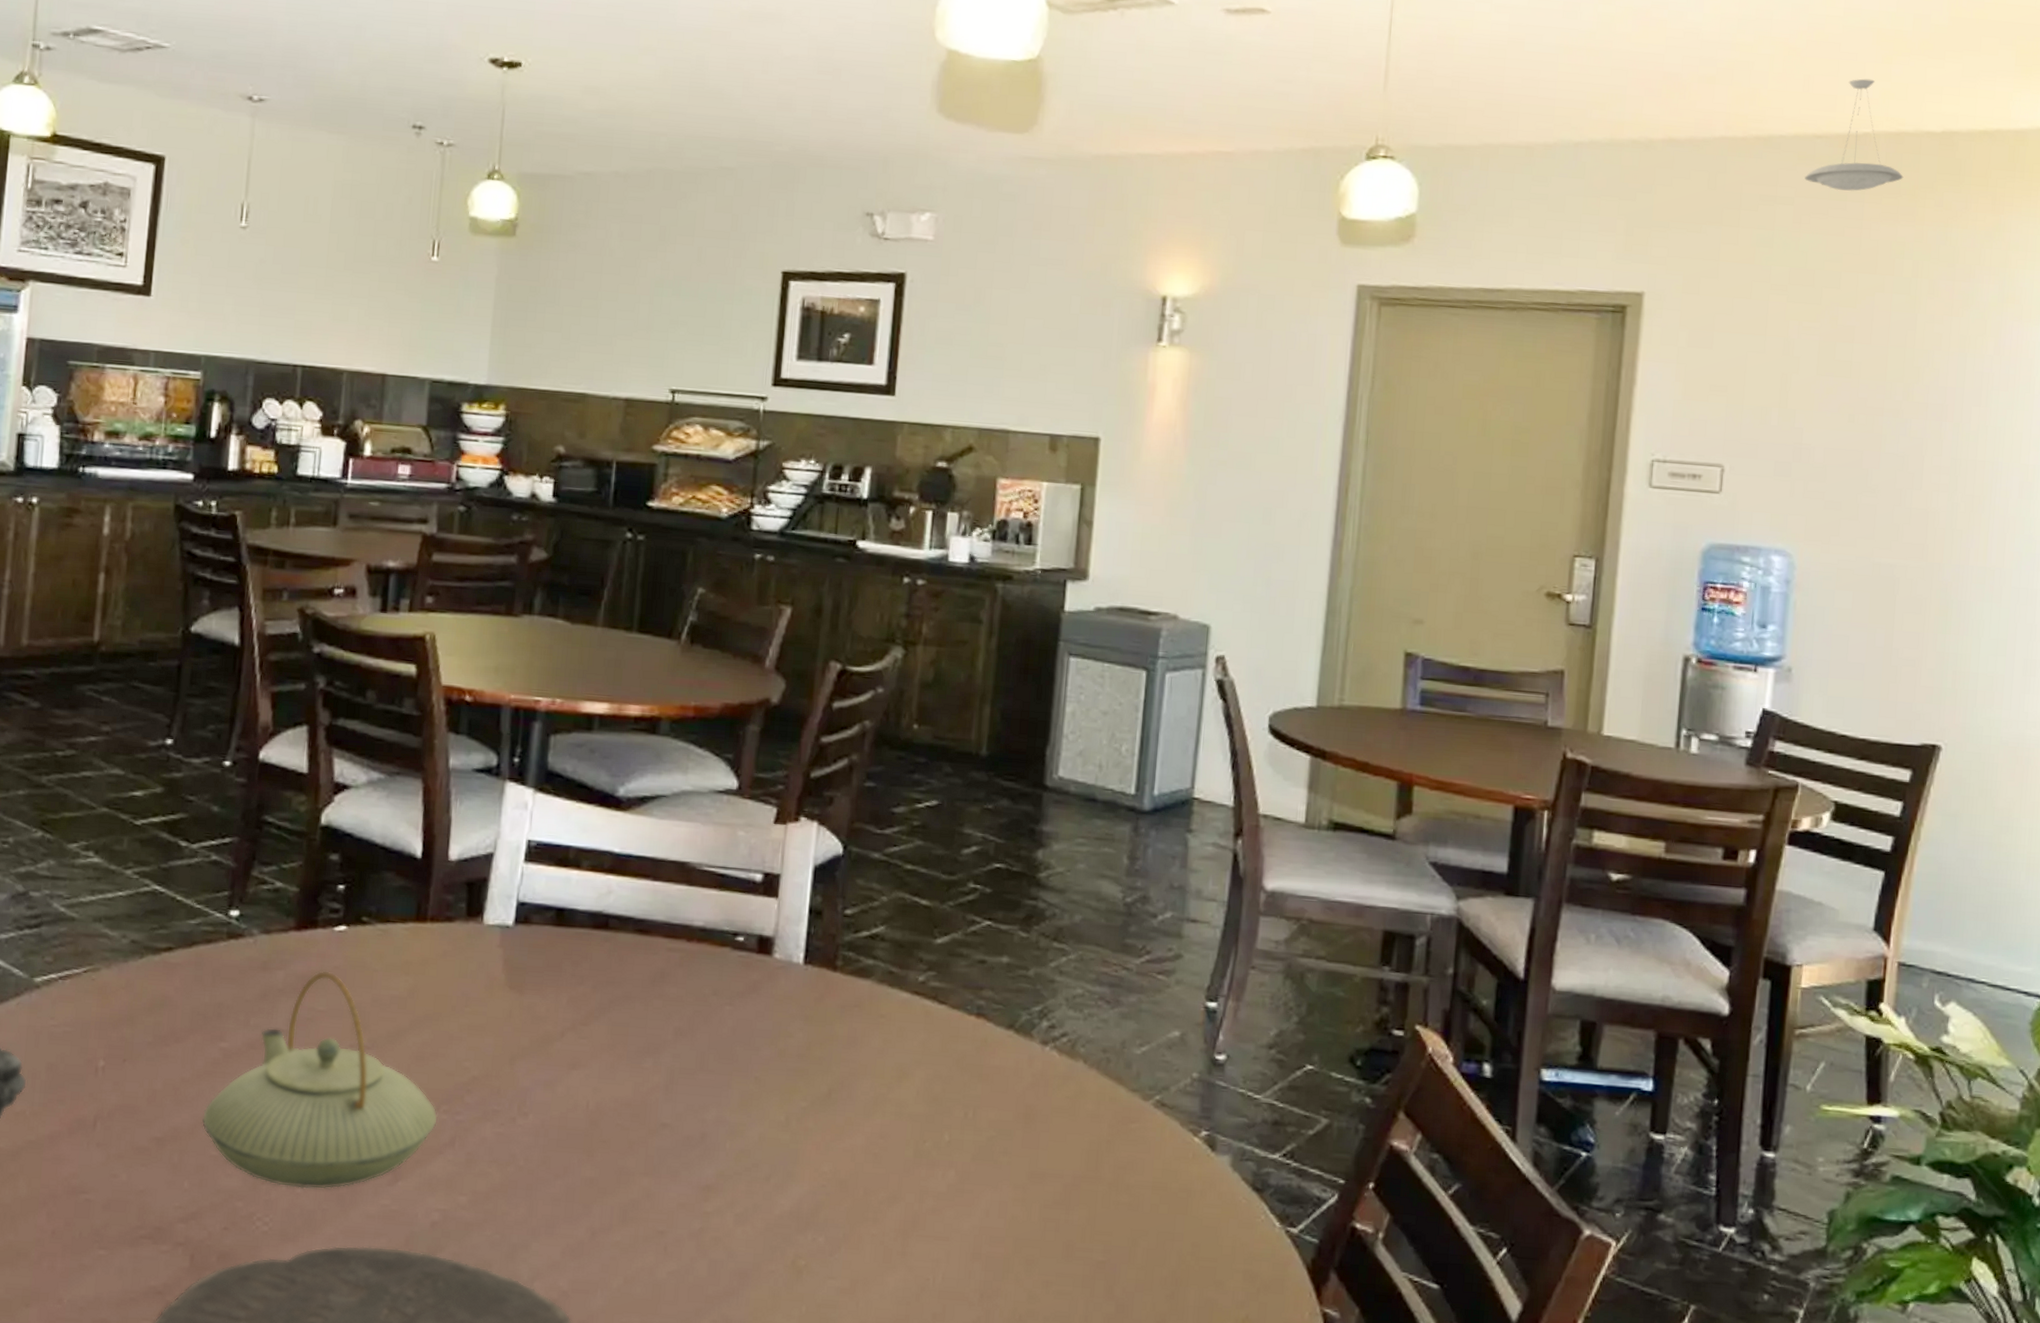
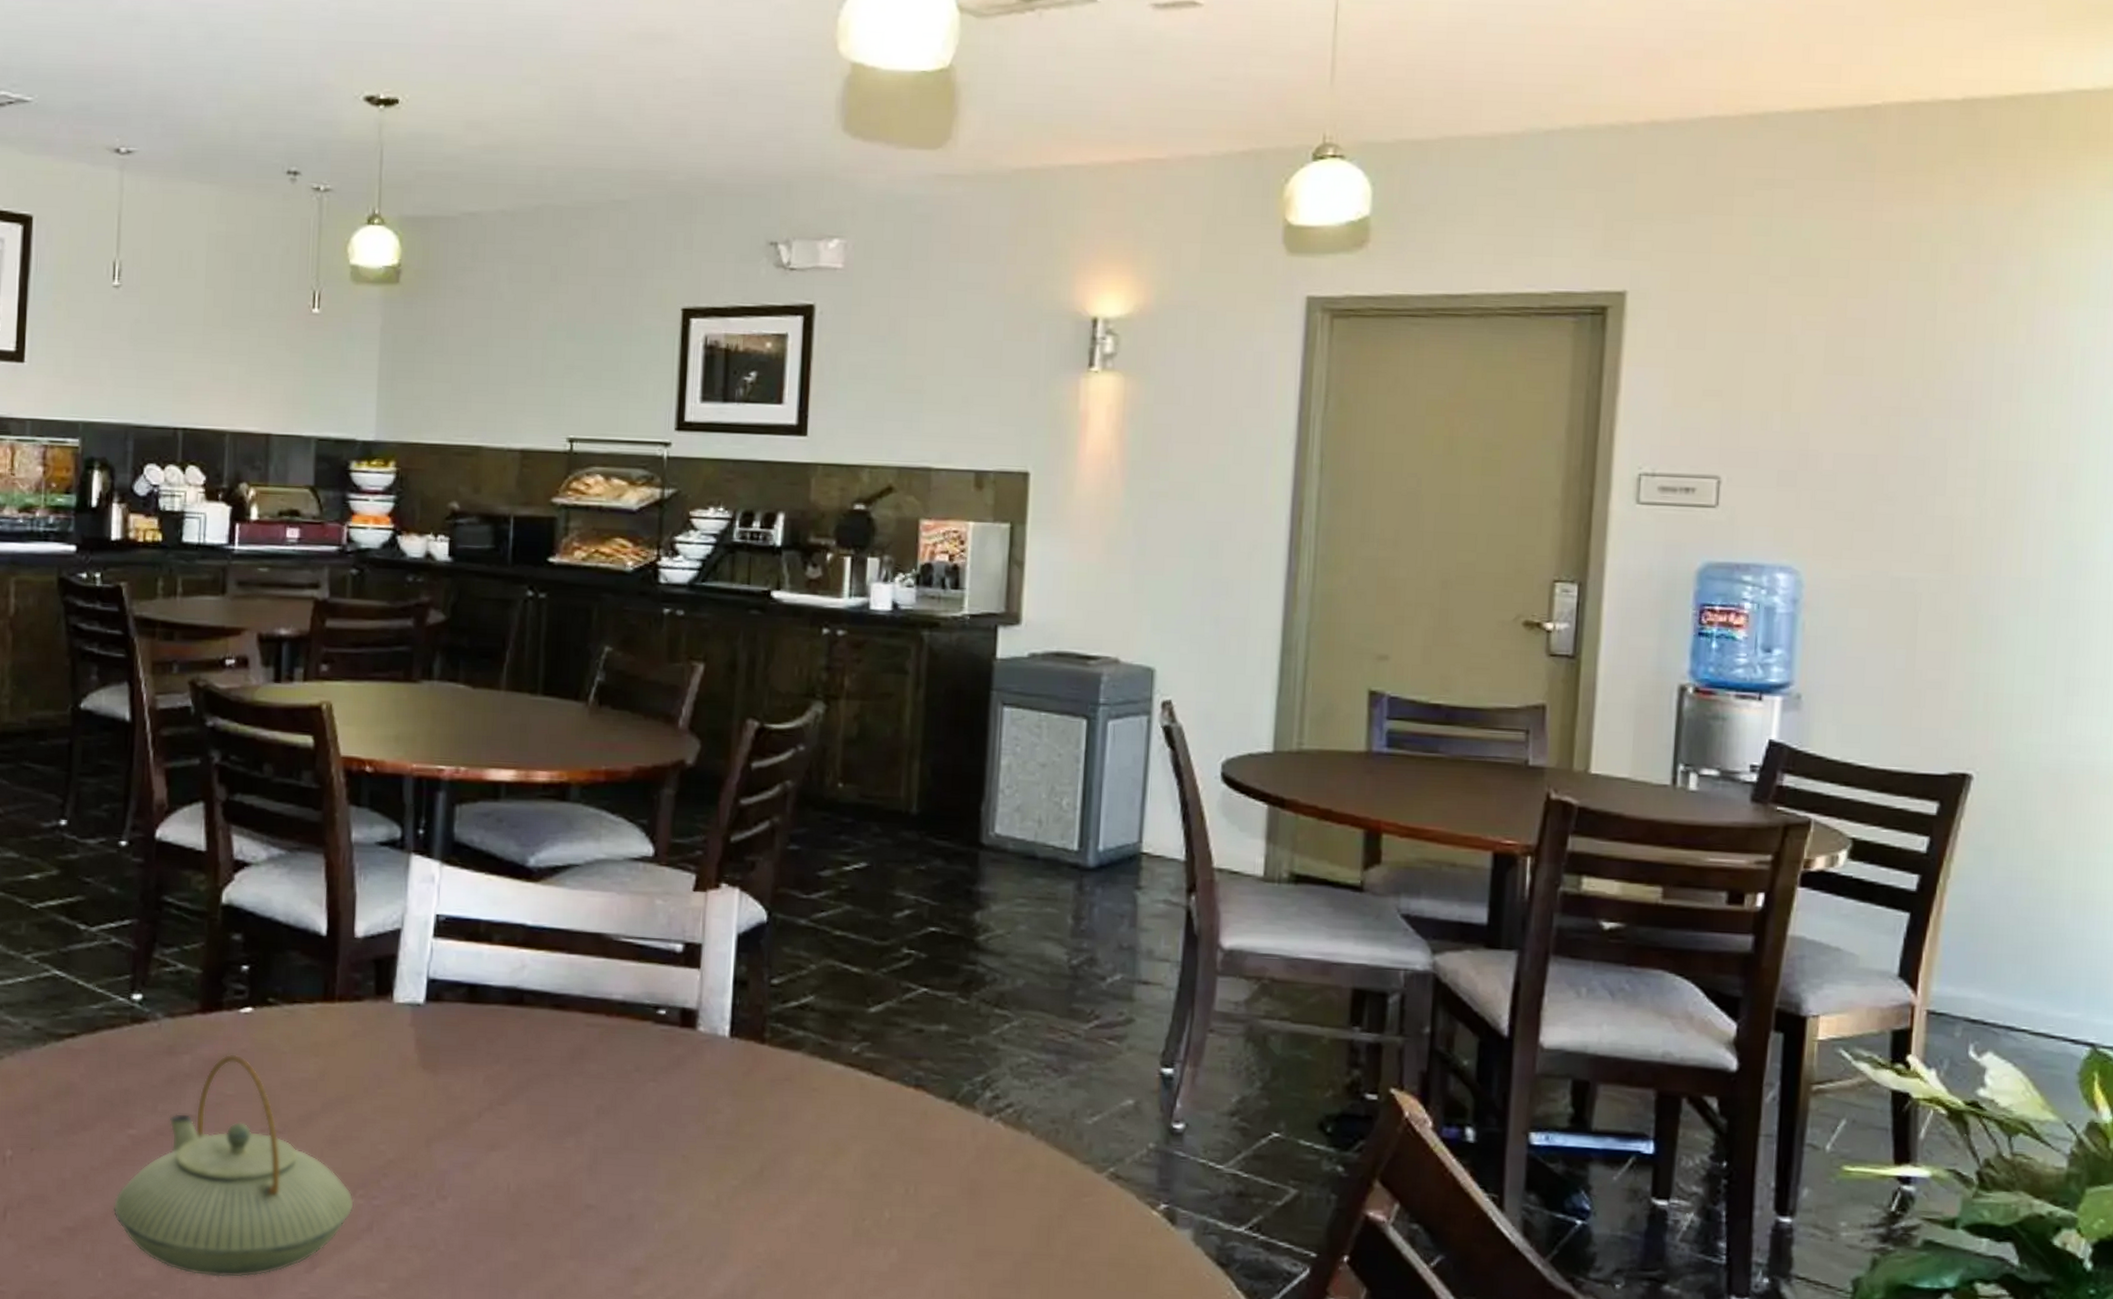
pendant light: present [1805,78,1904,191] -> none [1806,44,1919,170]

